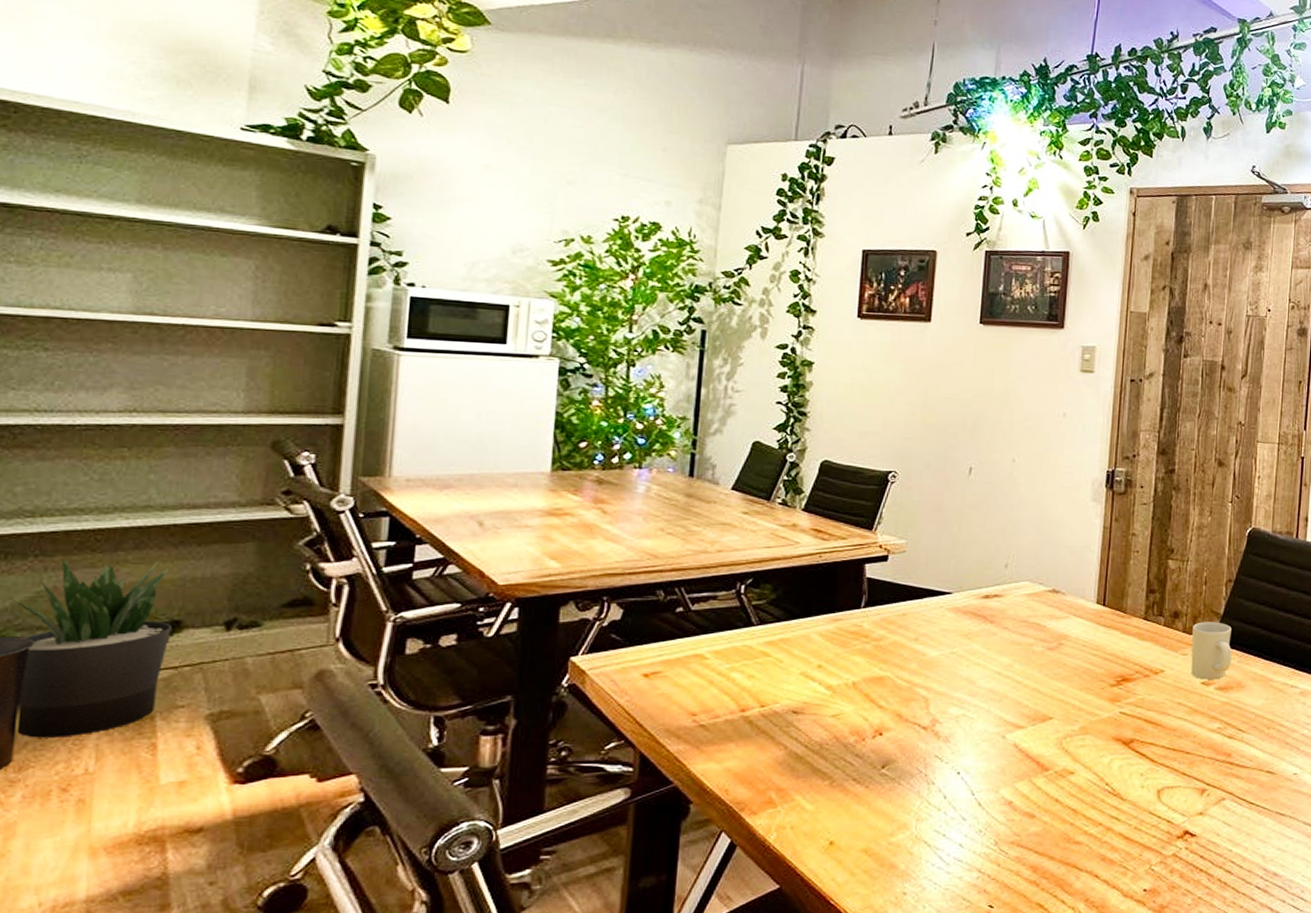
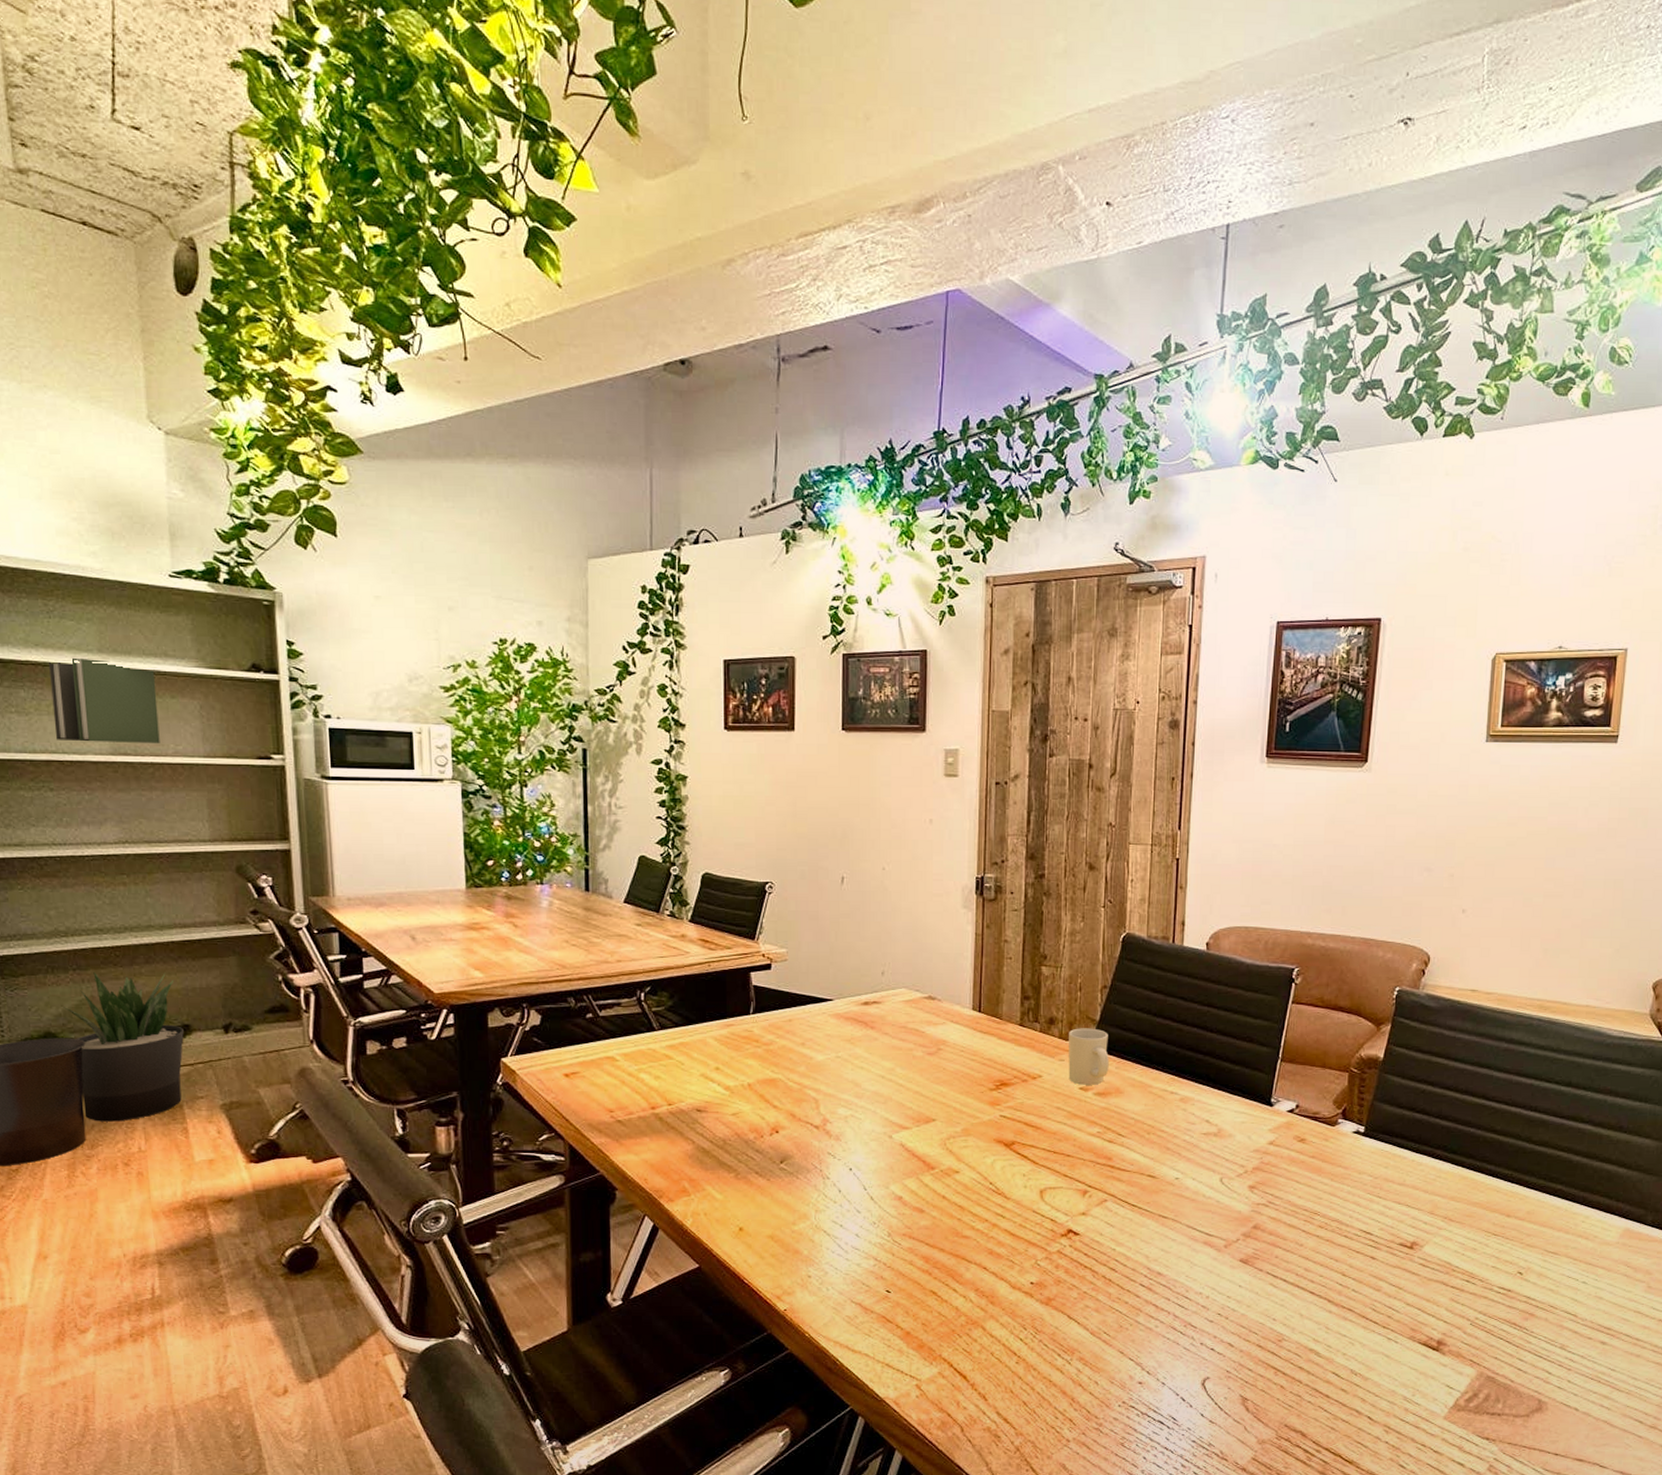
binder: none [62,207,205,304] -> present [47,657,160,743]

